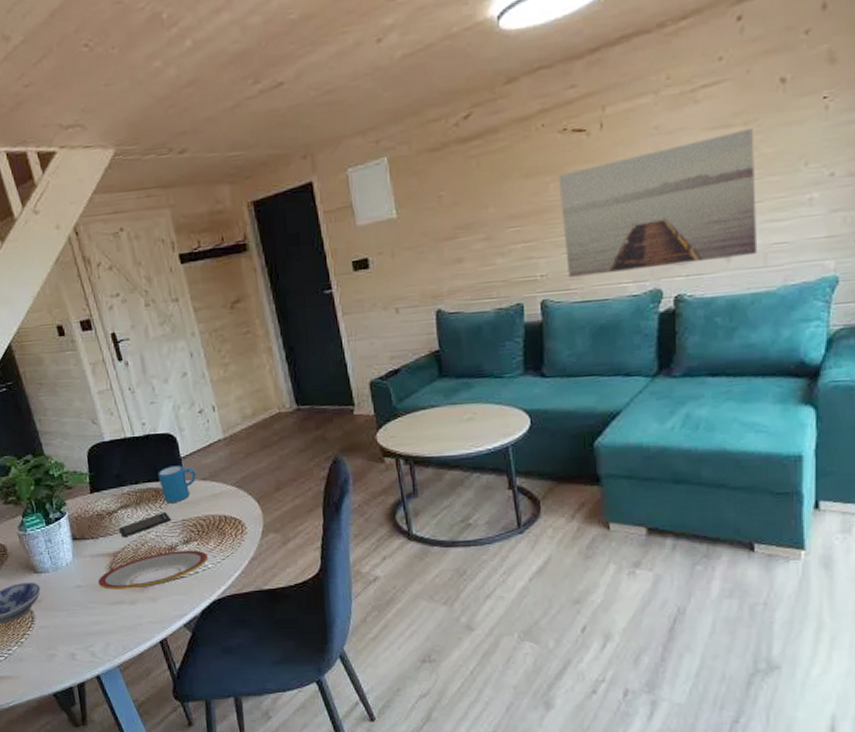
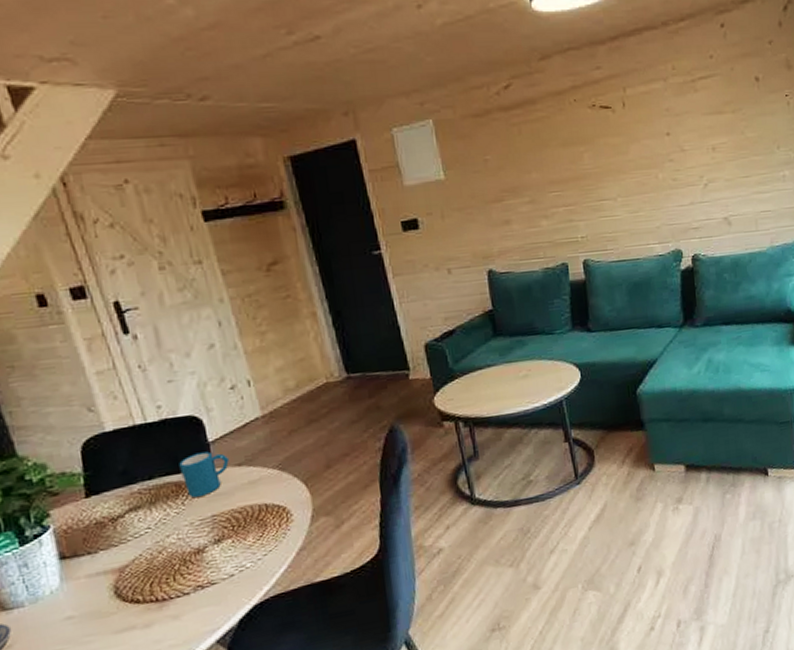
plate: present [98,550,208,590] -> none [97,548,246,616]
smartphone: present [118,511,172,538] -> none [125,508,198,548]
wall art: present [558,127,758,278] -> none [591,115,751,239]

